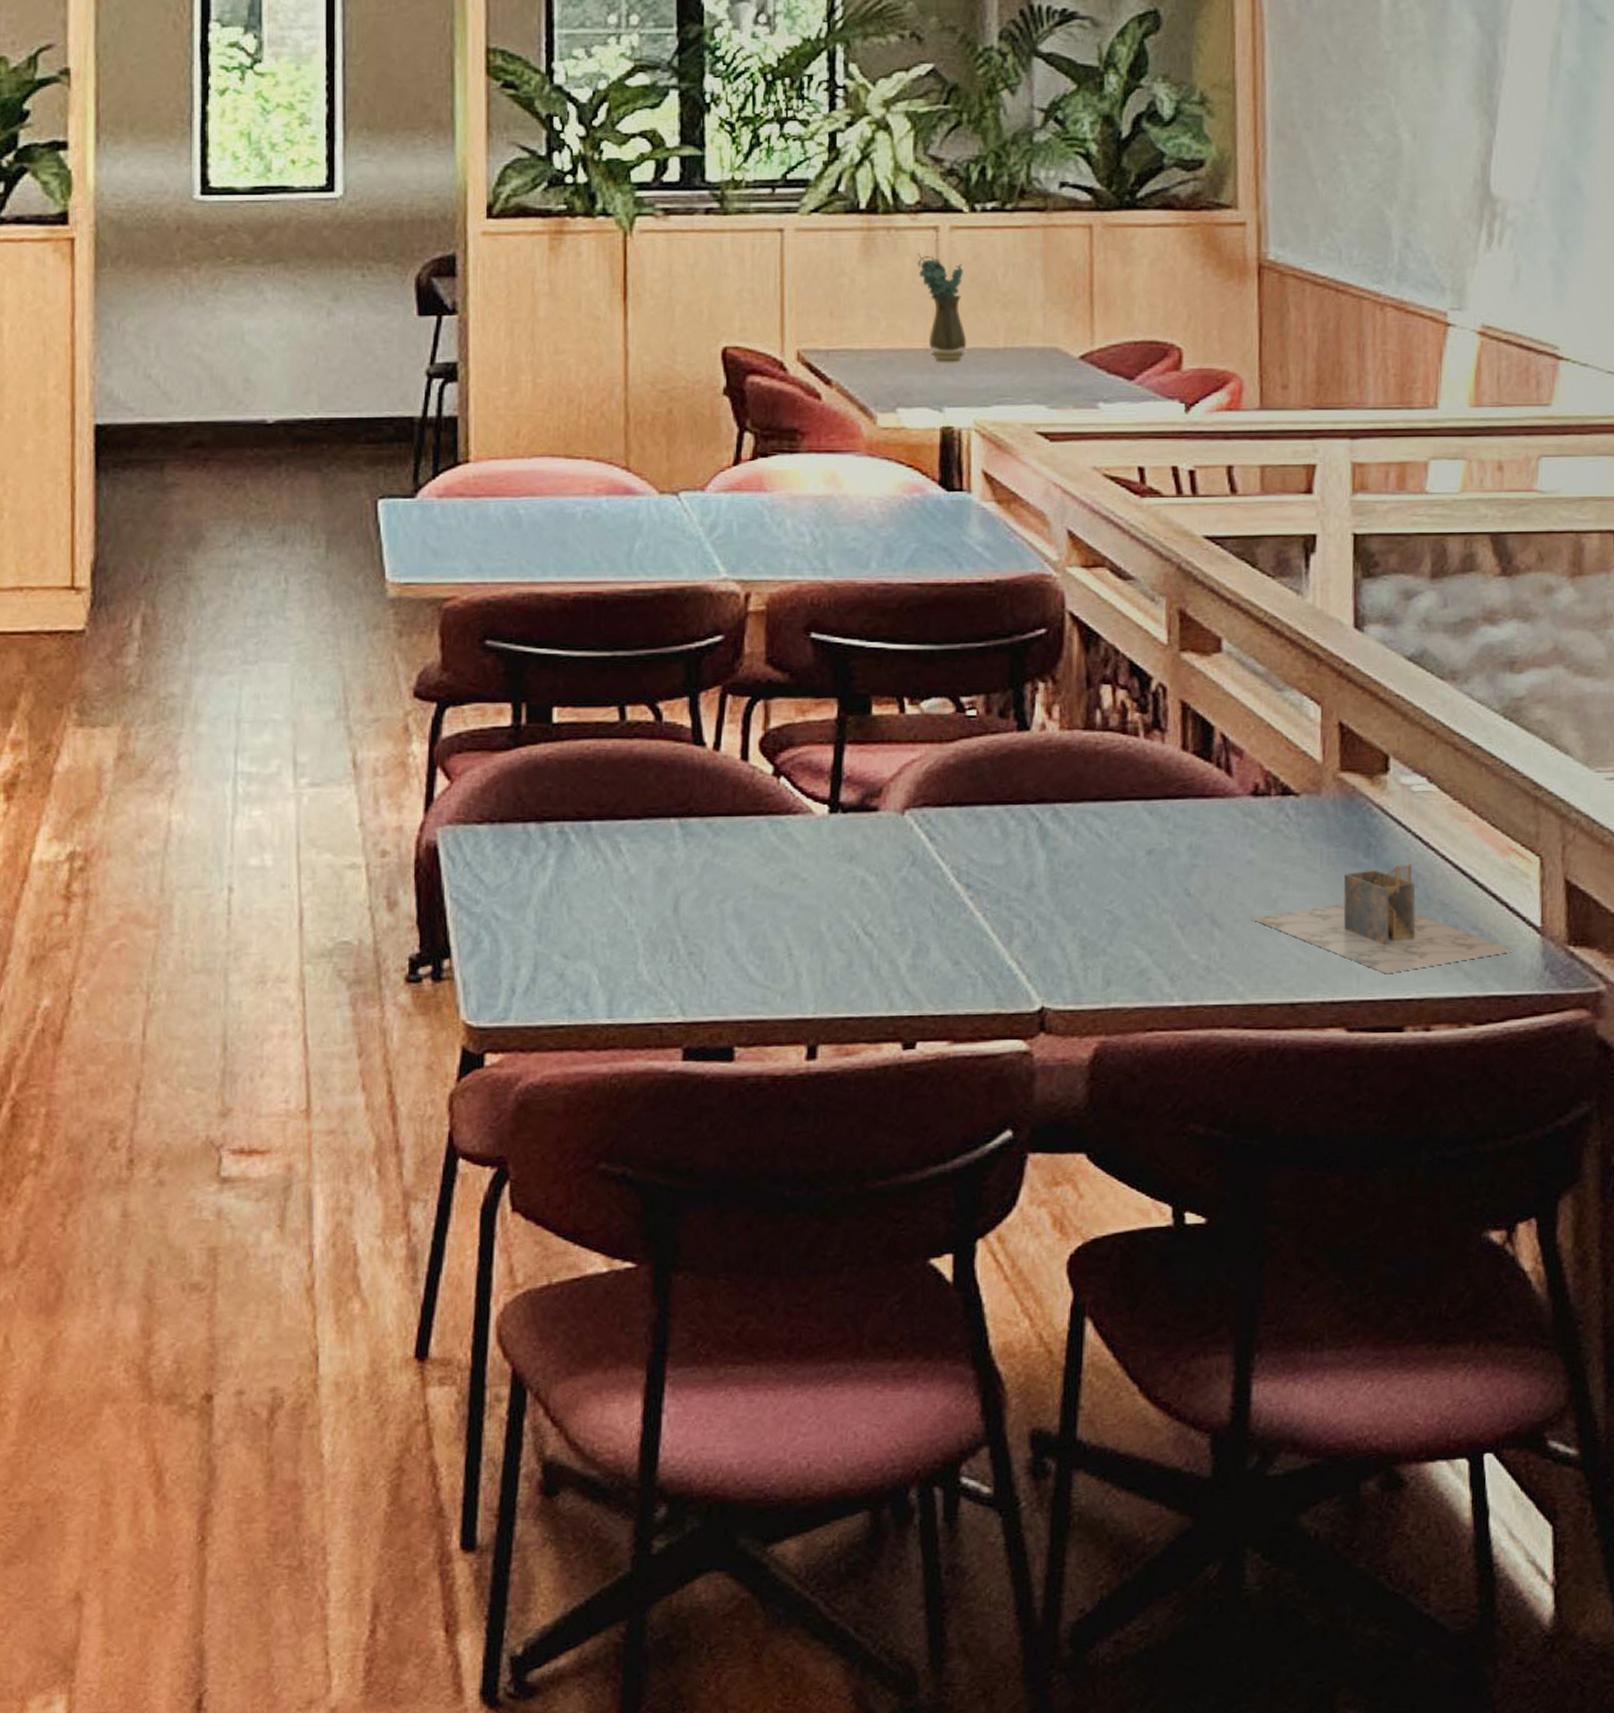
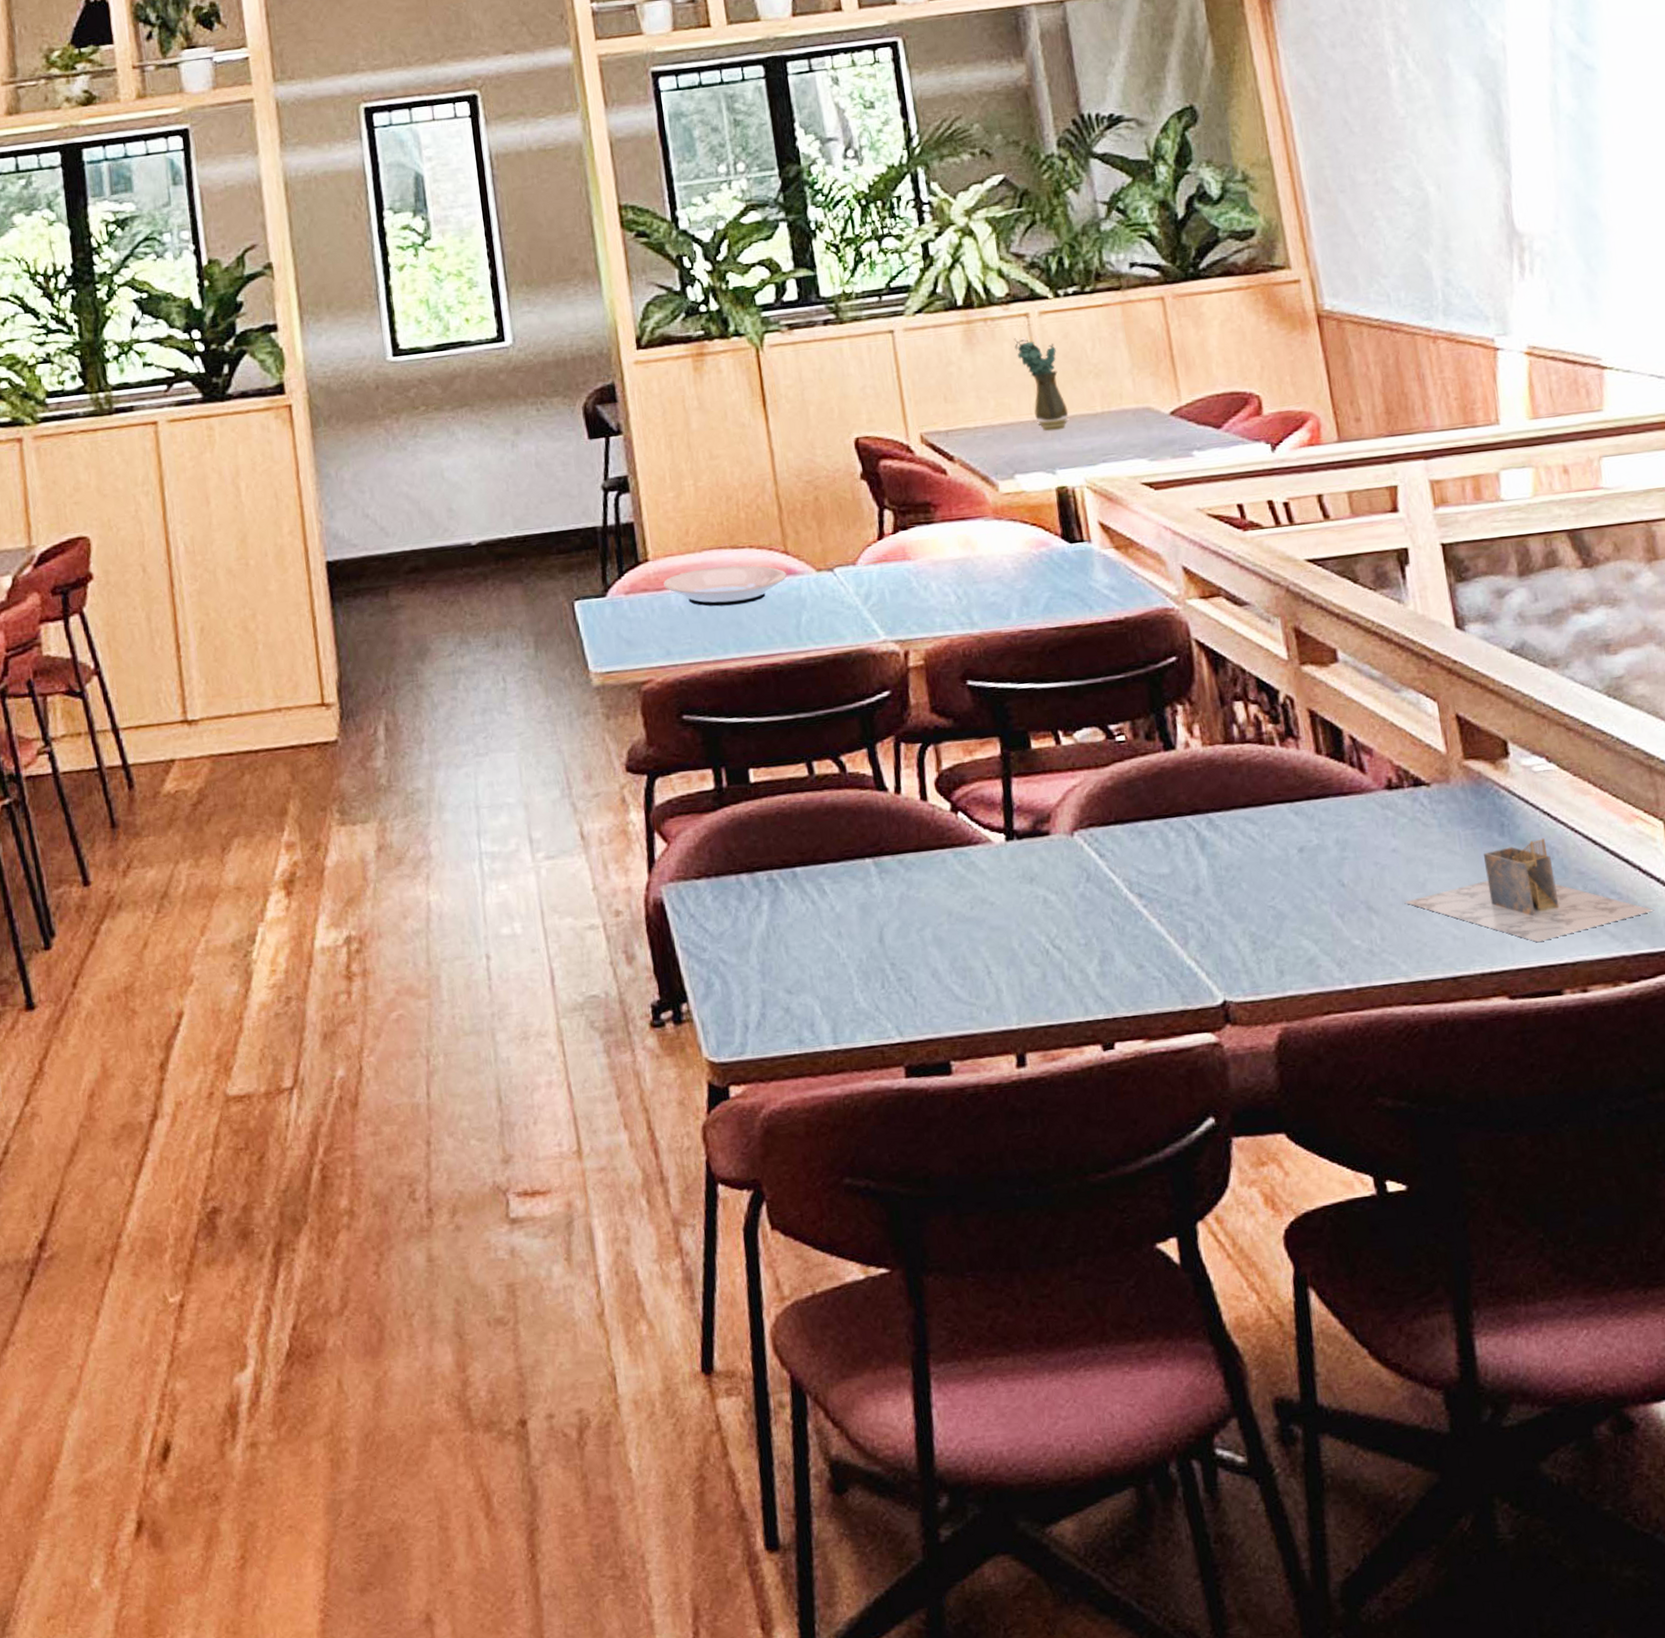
plate: none [483,477,624,522] -> present [663,565,787,607]

